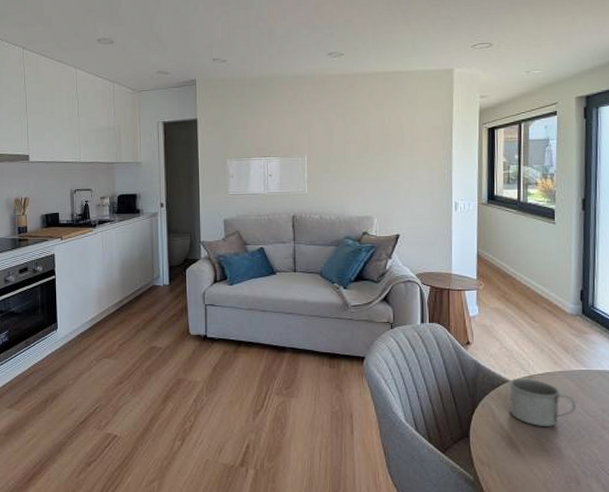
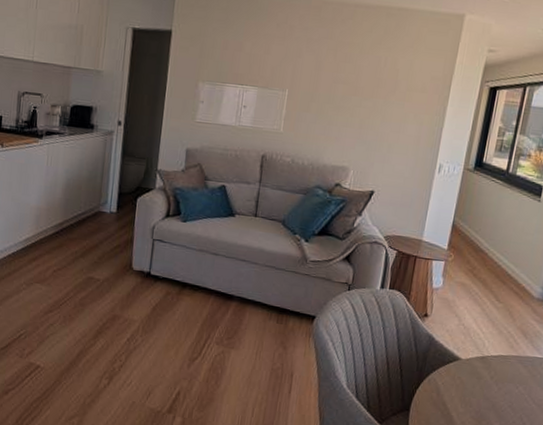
mug: present [509,378,576,427] -> none [455,357,524,411]

